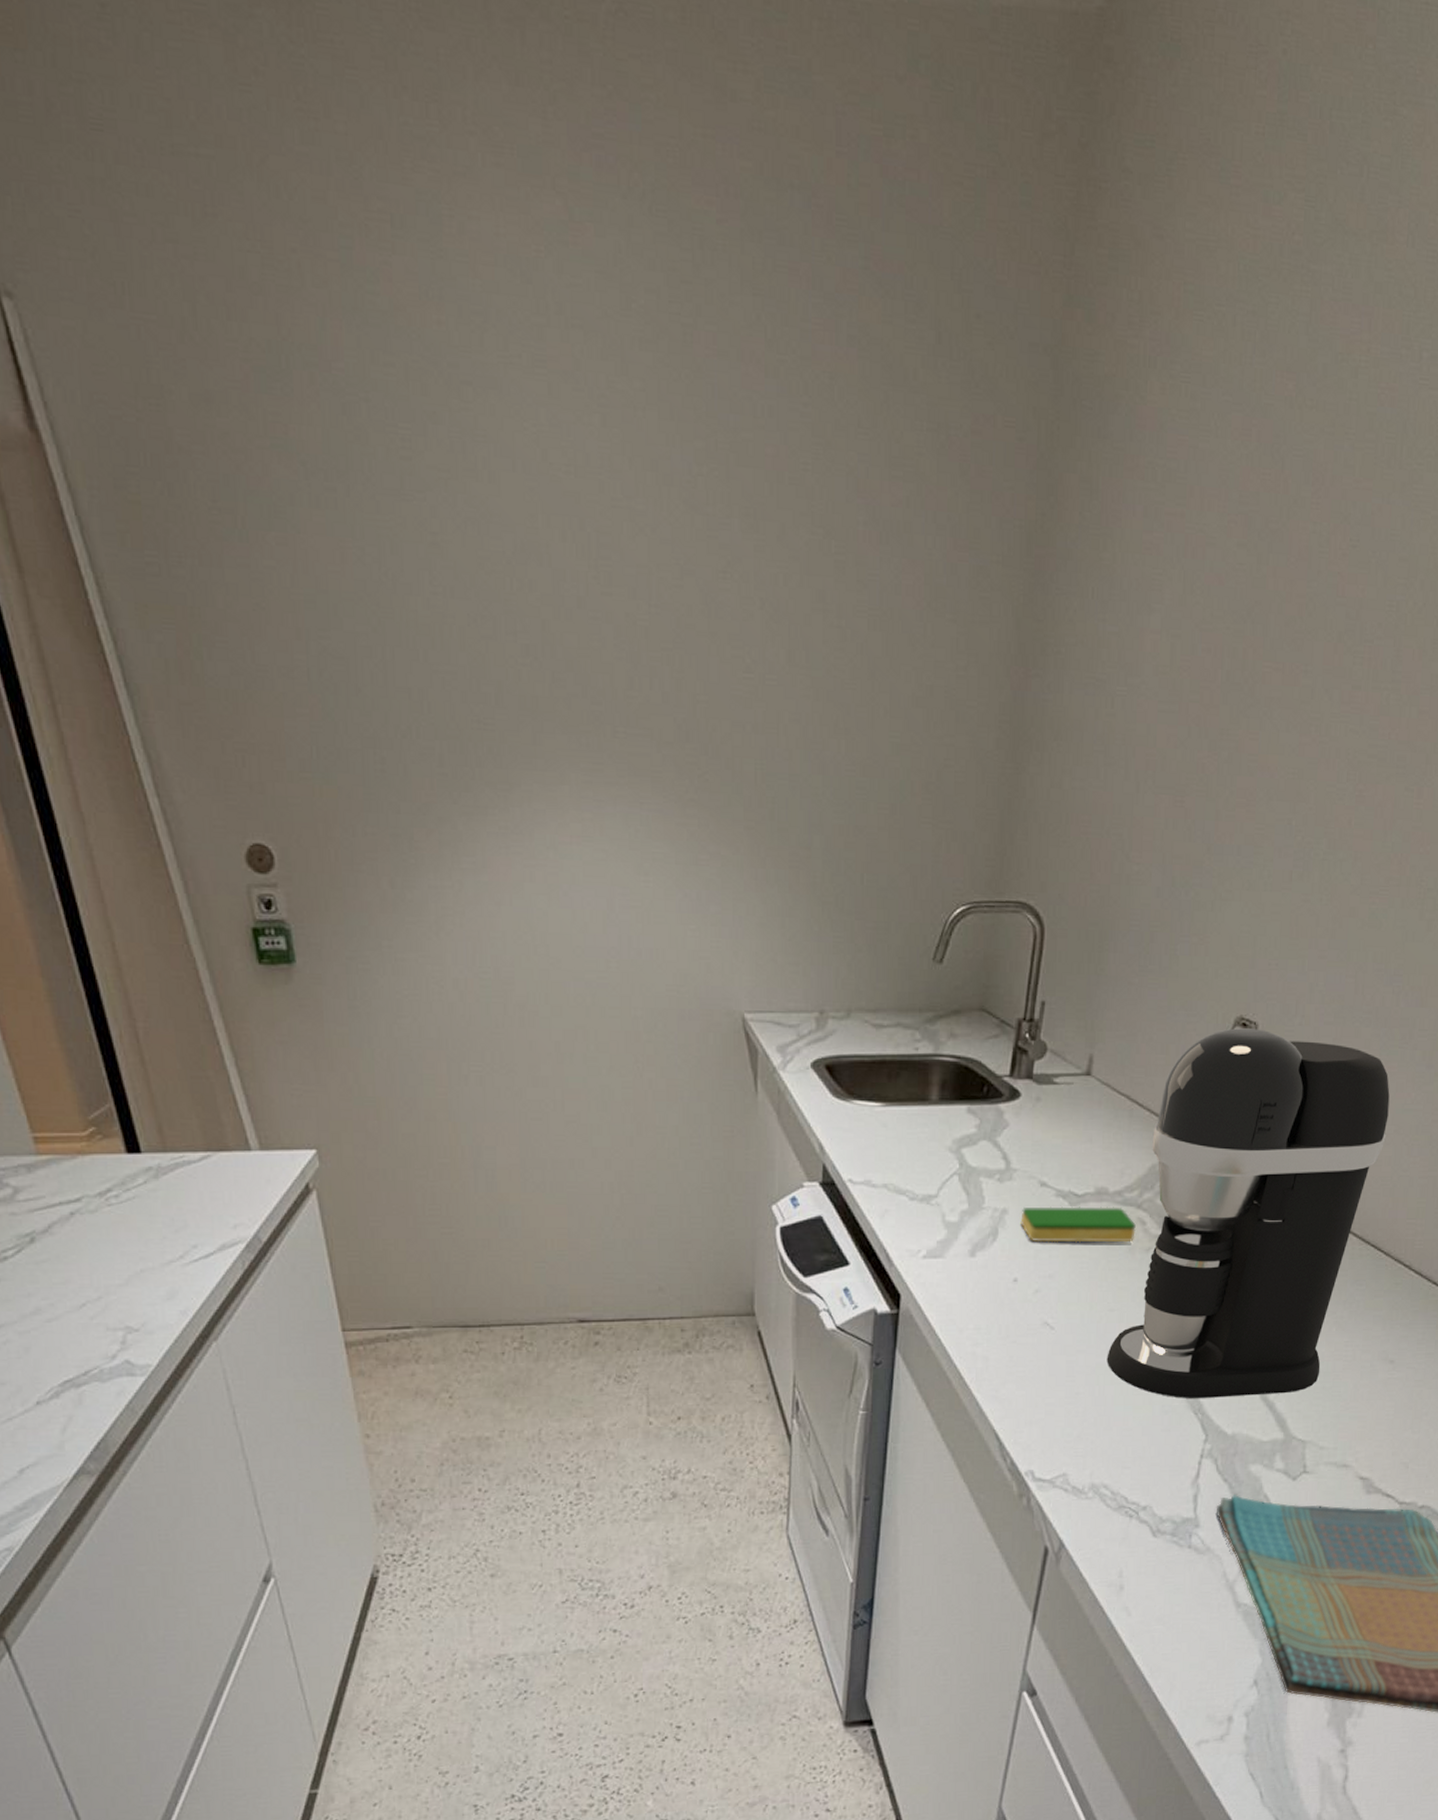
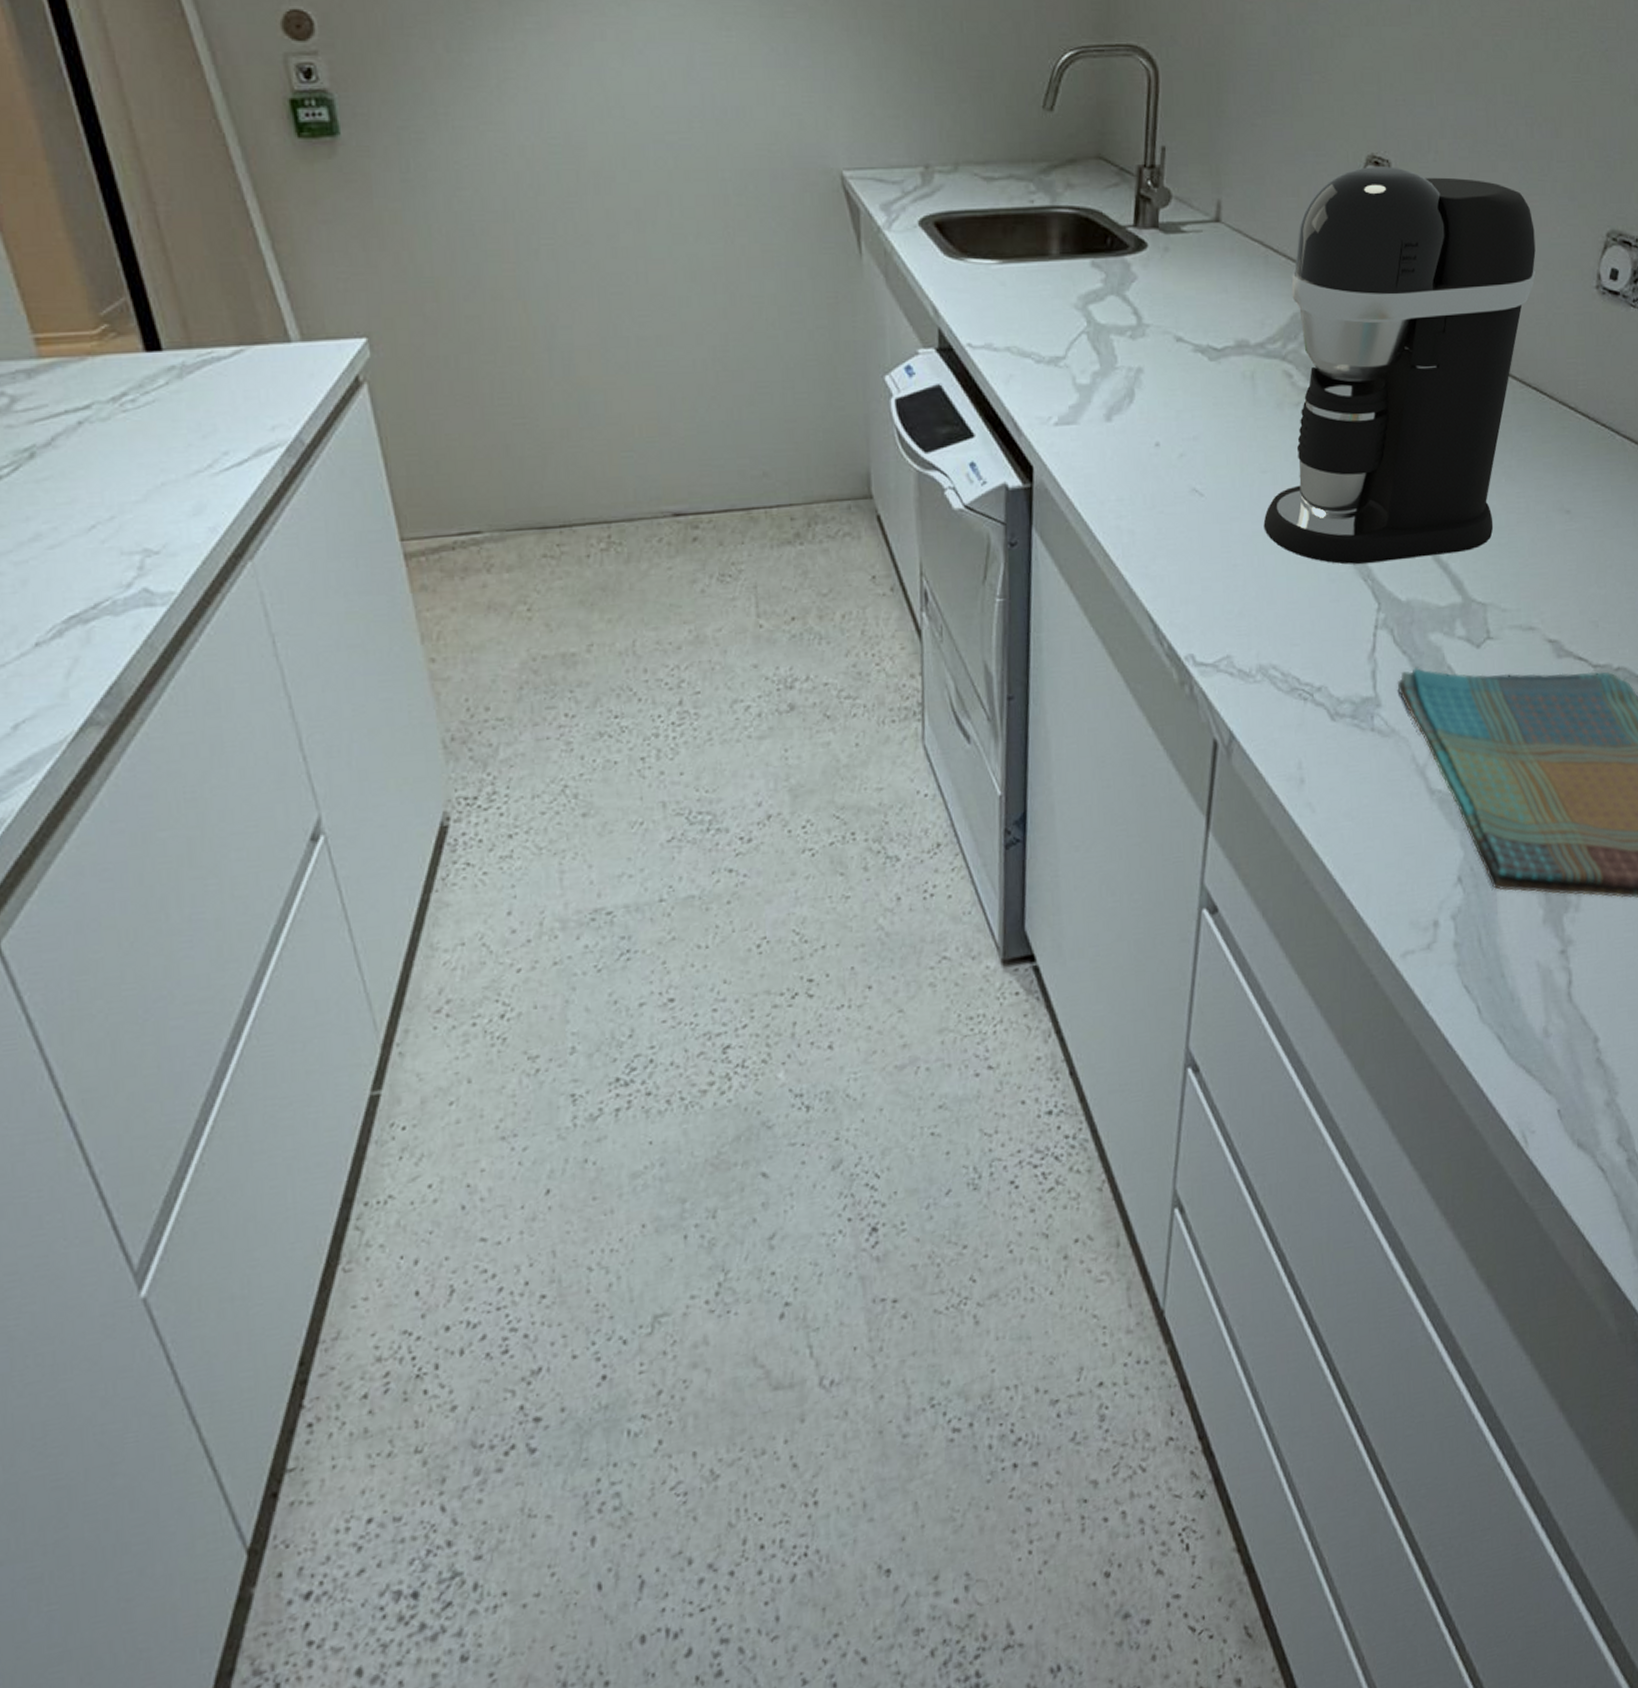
dish sponge: present [1020,1206,1136,1243] -> none [1158,360,1283,403]

